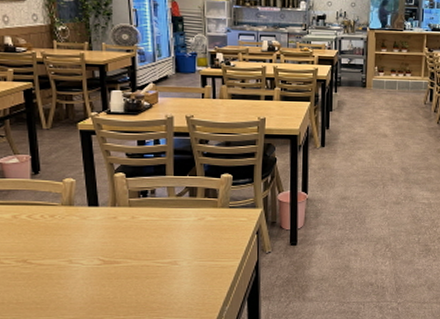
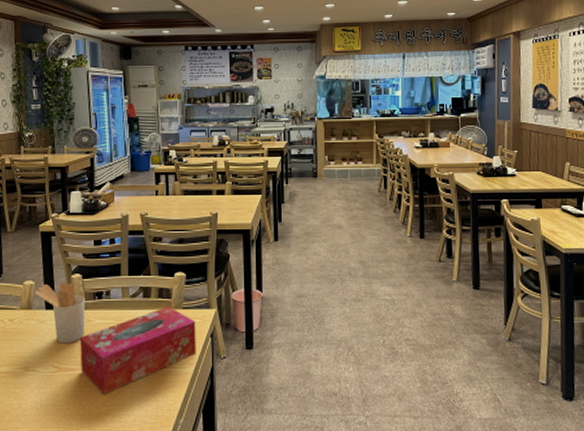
utensil holder: none [75,181,130,239] -> present [34,283,85,344]
tissue box: none [124,205,242,285] -> present [79,306,196,394]

